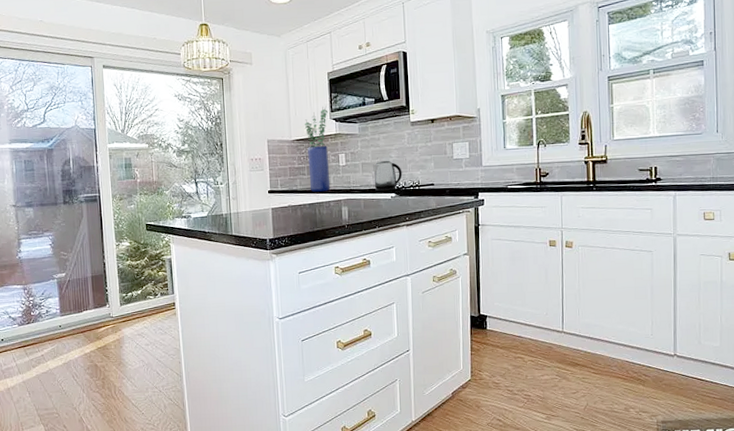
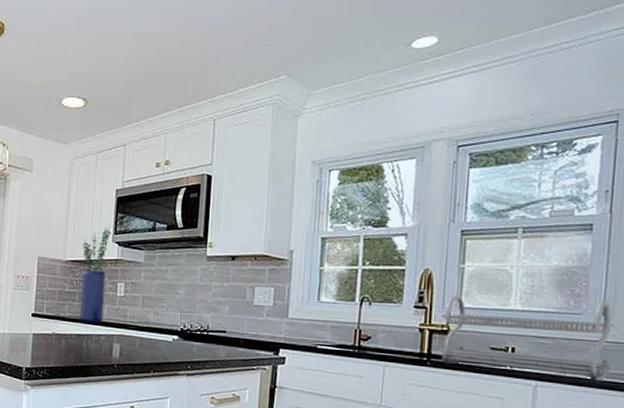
kettle: present [373,160,403,192] -> none [154,296,190,333]
dish rack: none [600,121,727,187] -> present [440,296,613,382]

